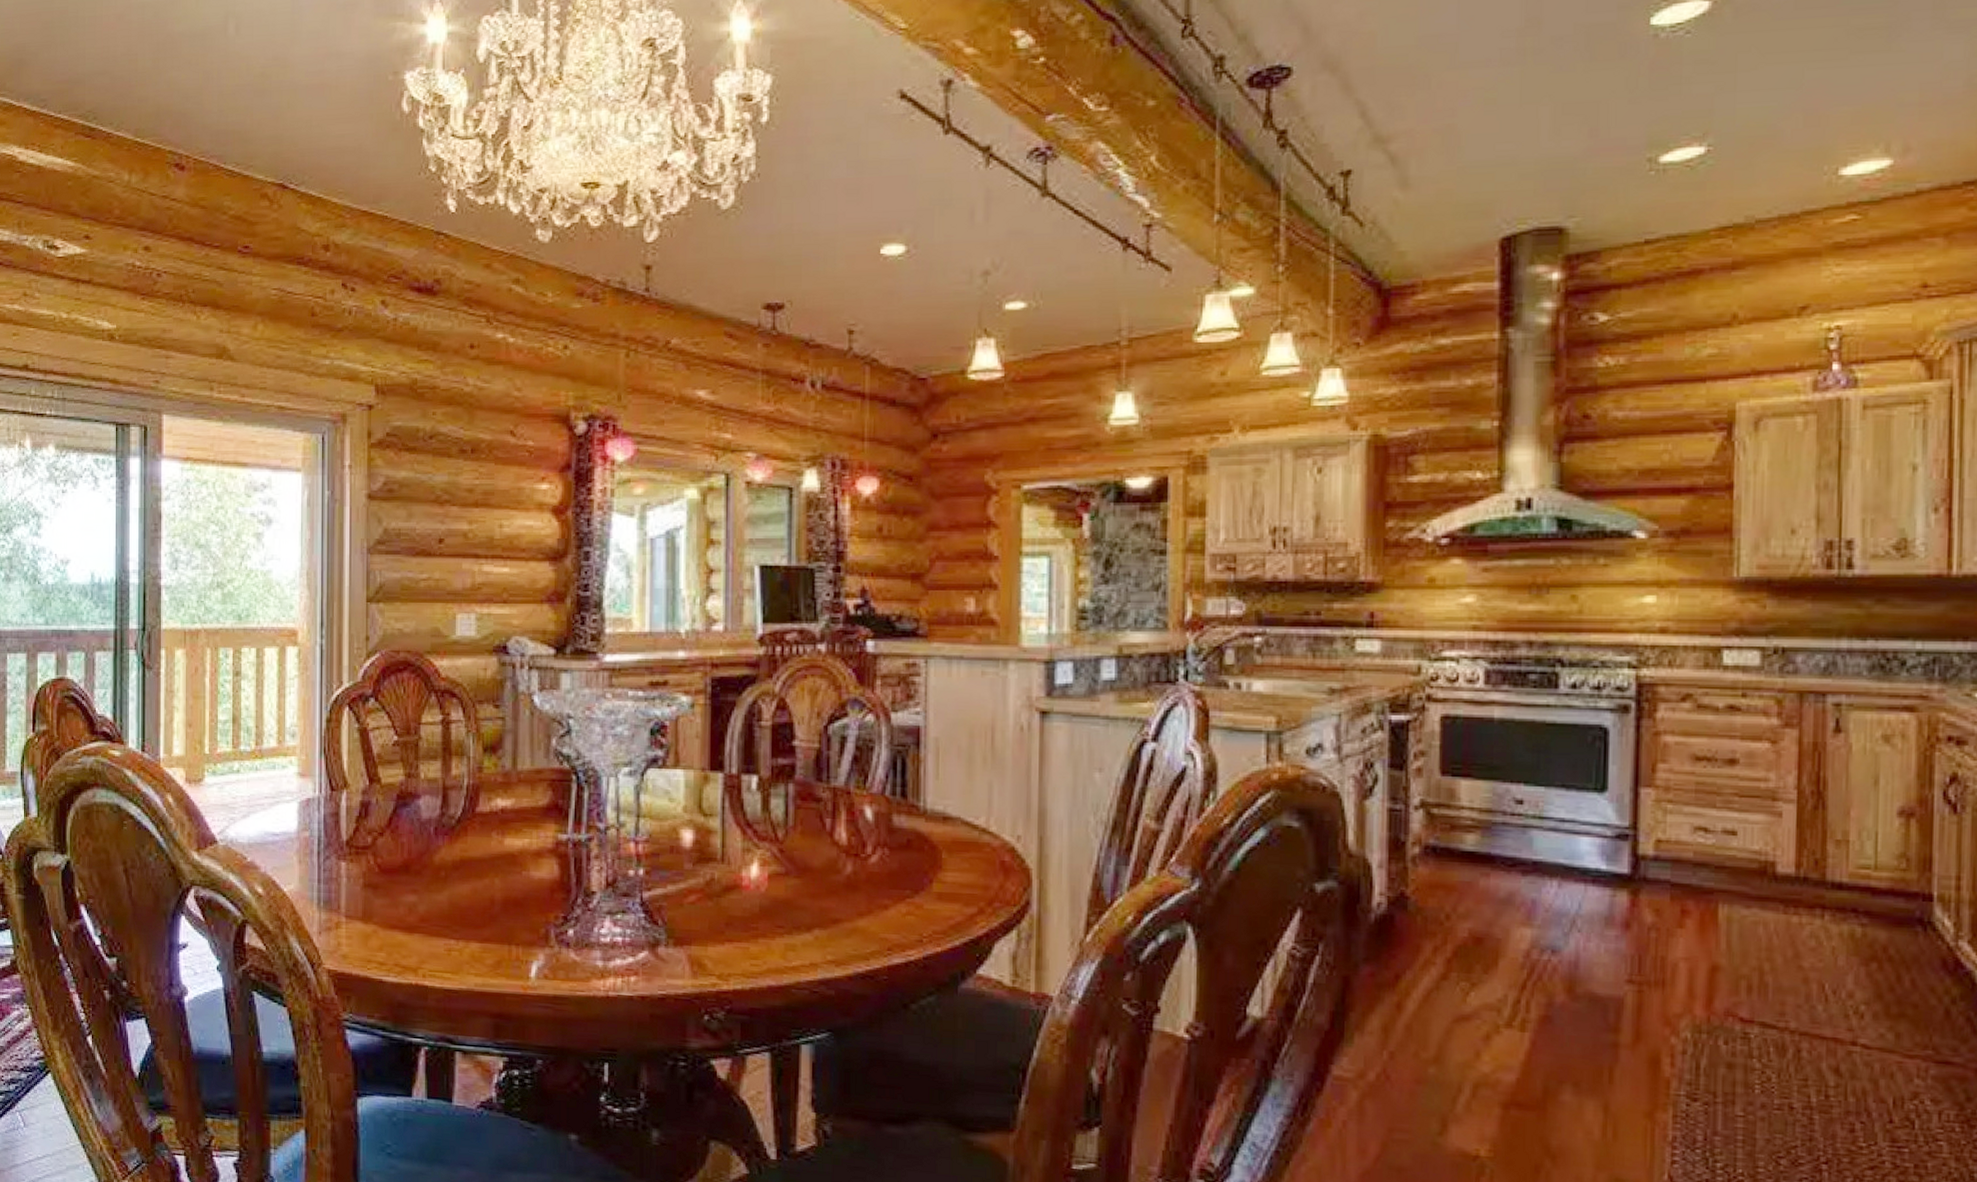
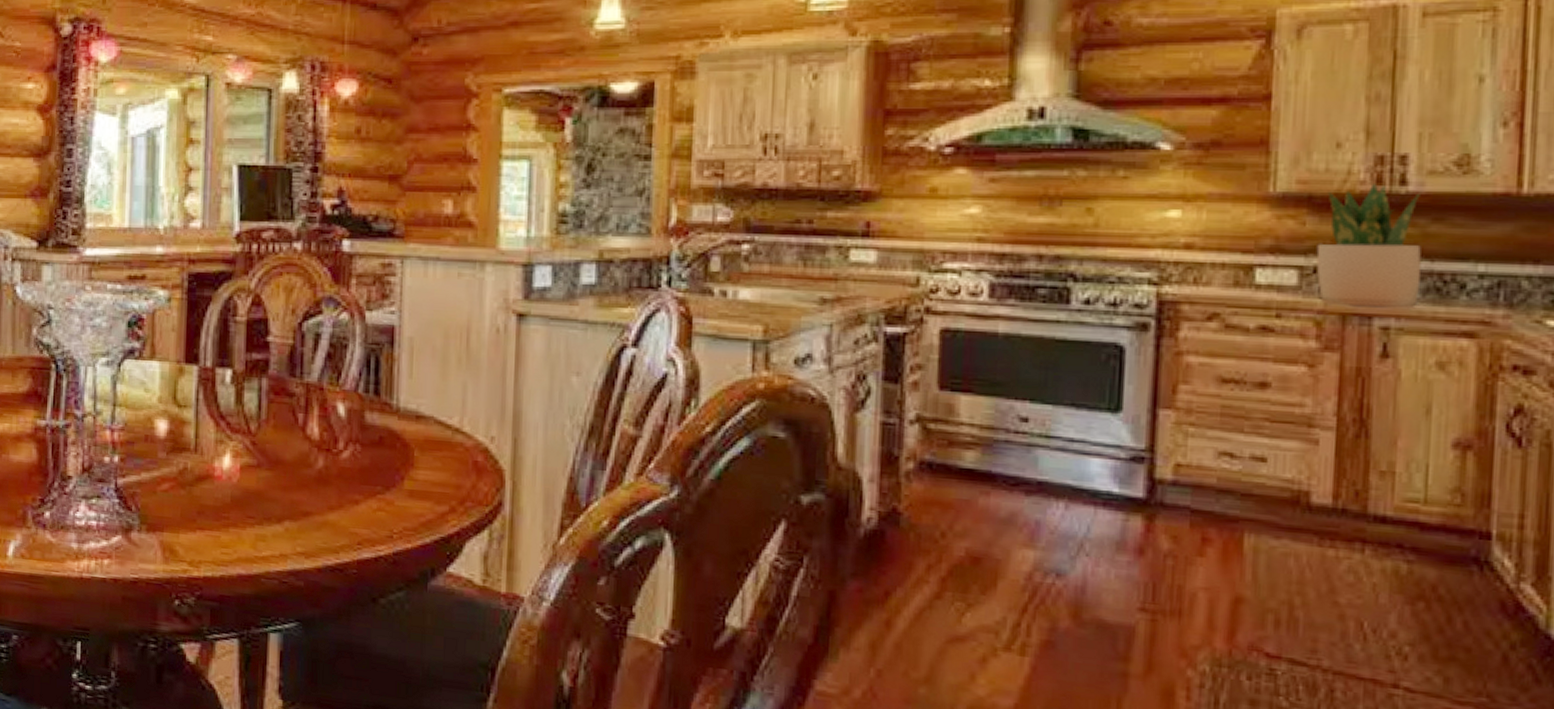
planter: none [1776,568,1868,685] -> present [1316,184,1422,308]

